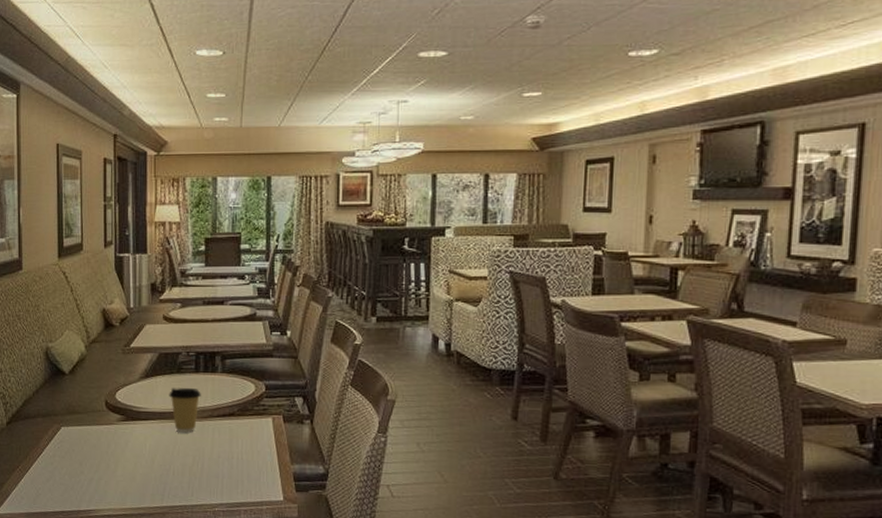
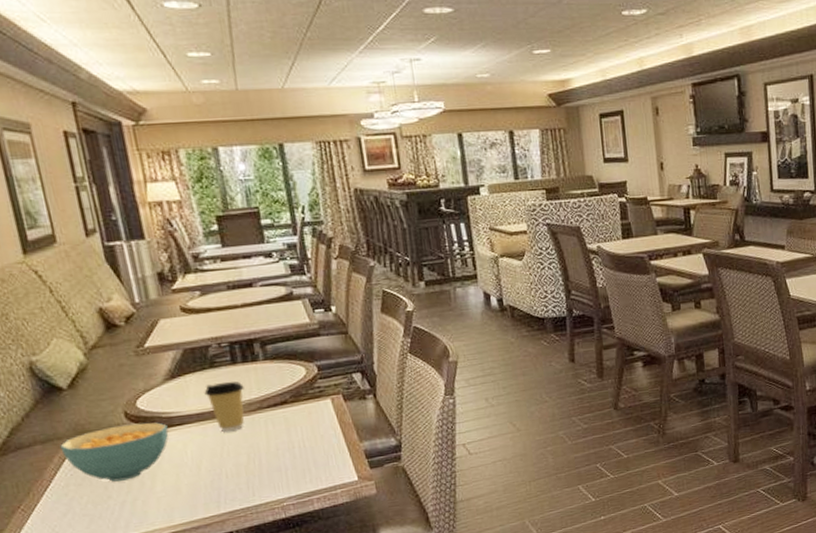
cereal bowl: none [55,412,135,461] -> present [60,422,169,482]

